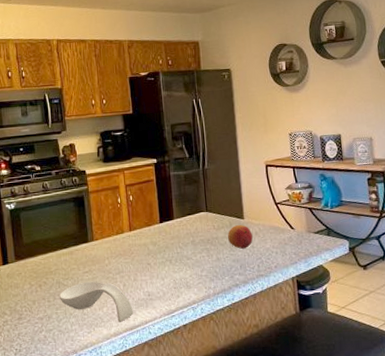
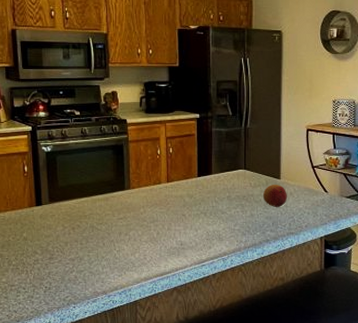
spoon rest: present [59,281,133,322] -> none [91,228,165,268]

